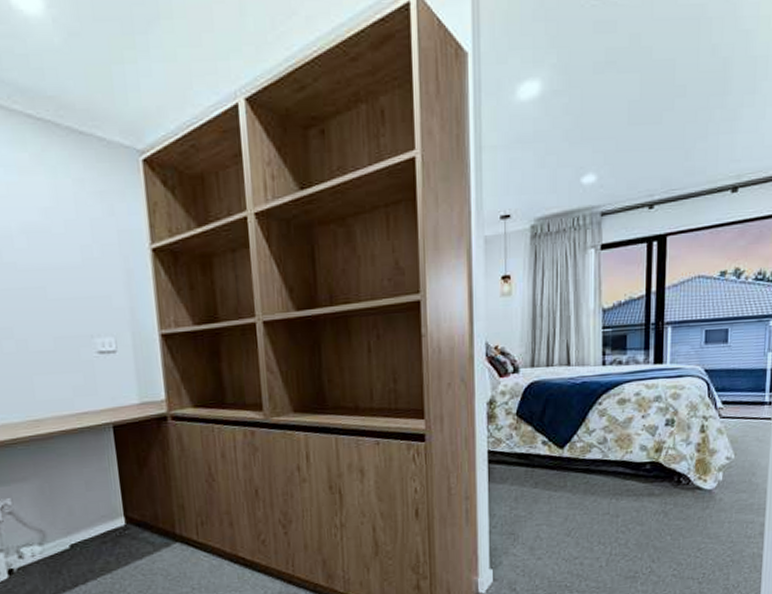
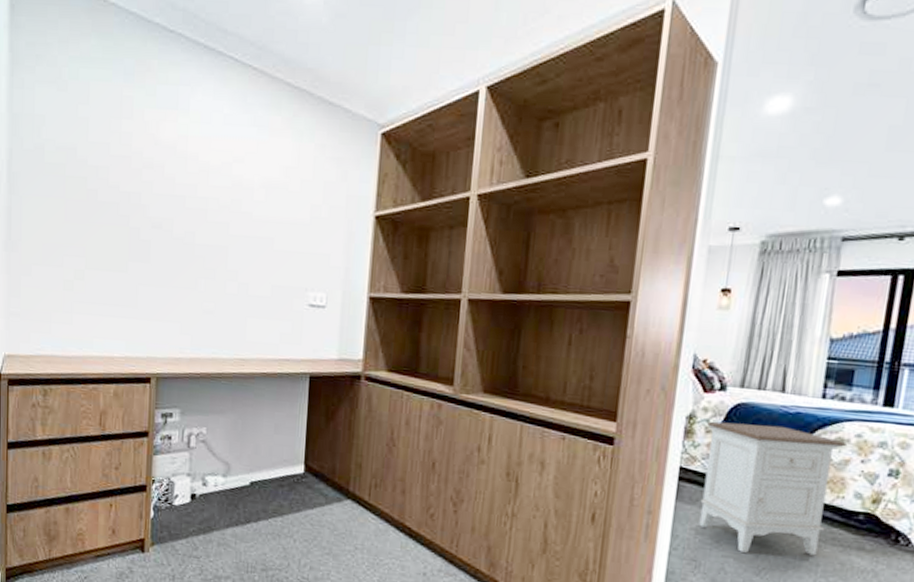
nightstand: none [507,396,629,518] -> present [699,421,848,556]

